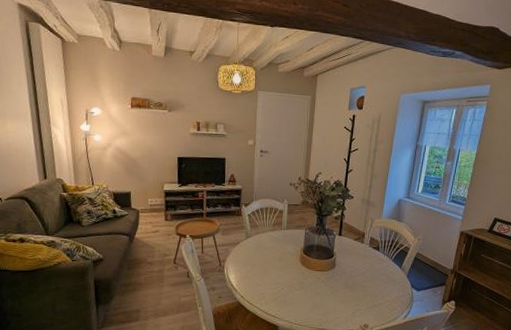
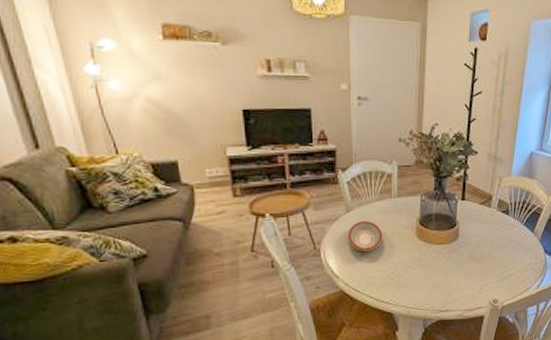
plate: none [246,247,273,271] -> present [347,221,383,251]

